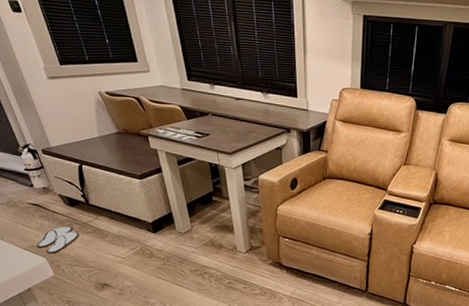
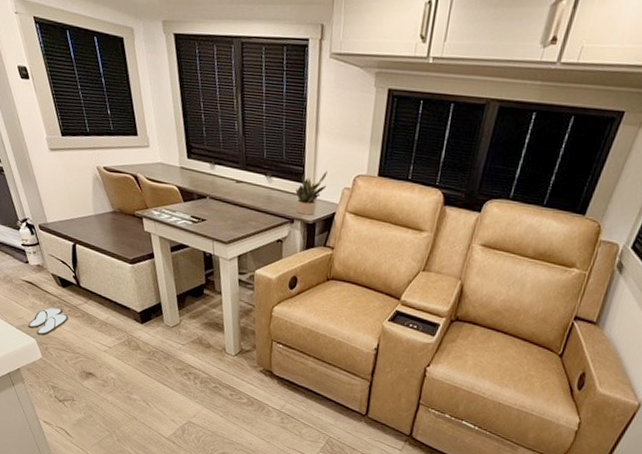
potted plant: none [290,86,317,126] -> present [295,171,327,216]

